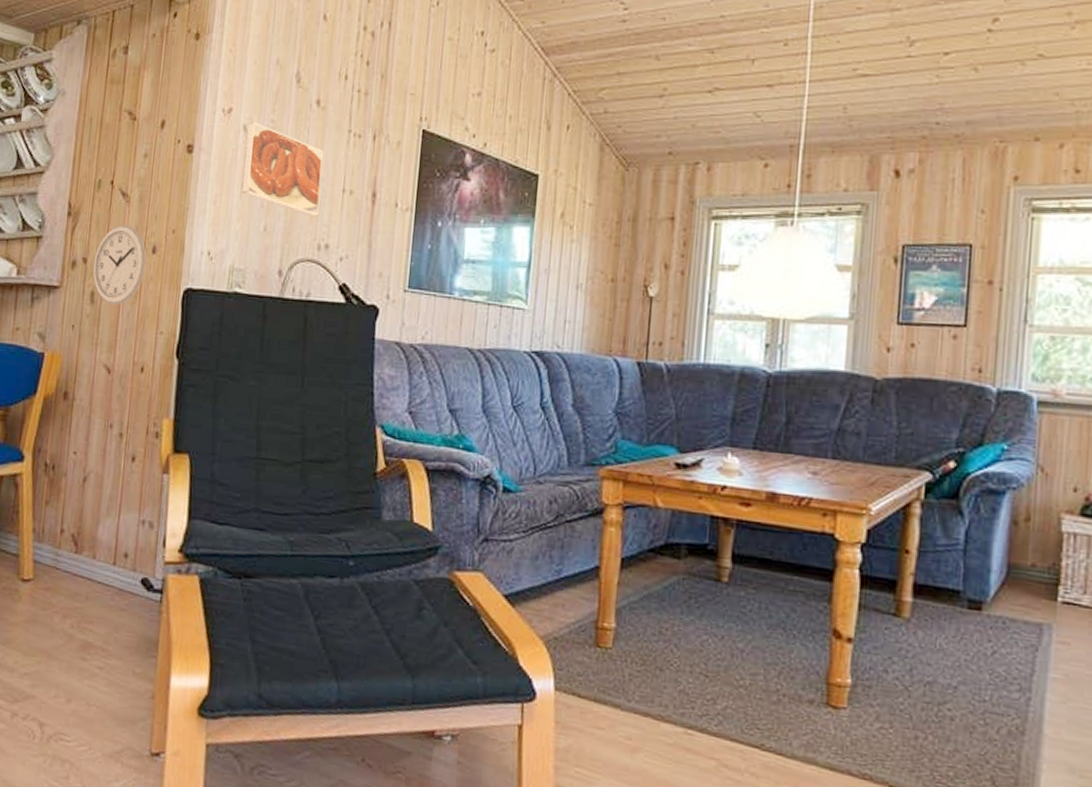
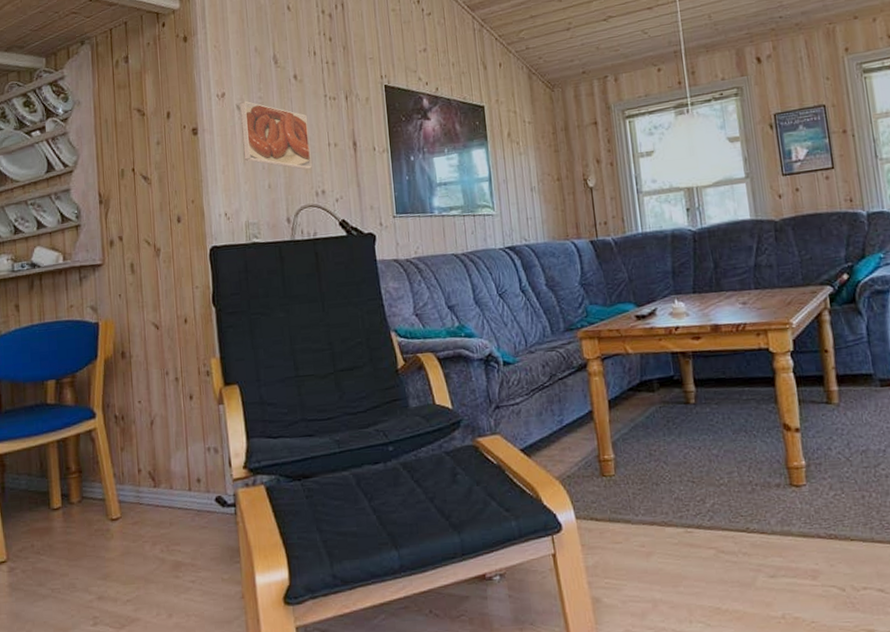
wall clock: present [93,225,147,305] -> none [128,203,174,272]

